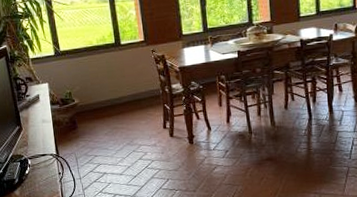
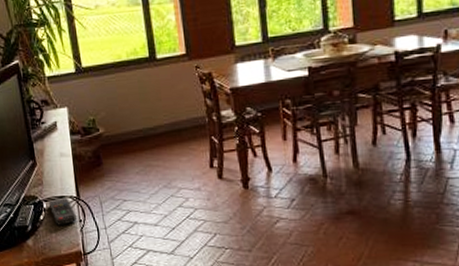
remote control: none [33,155,57,178] -> present [49,197,77,225]

